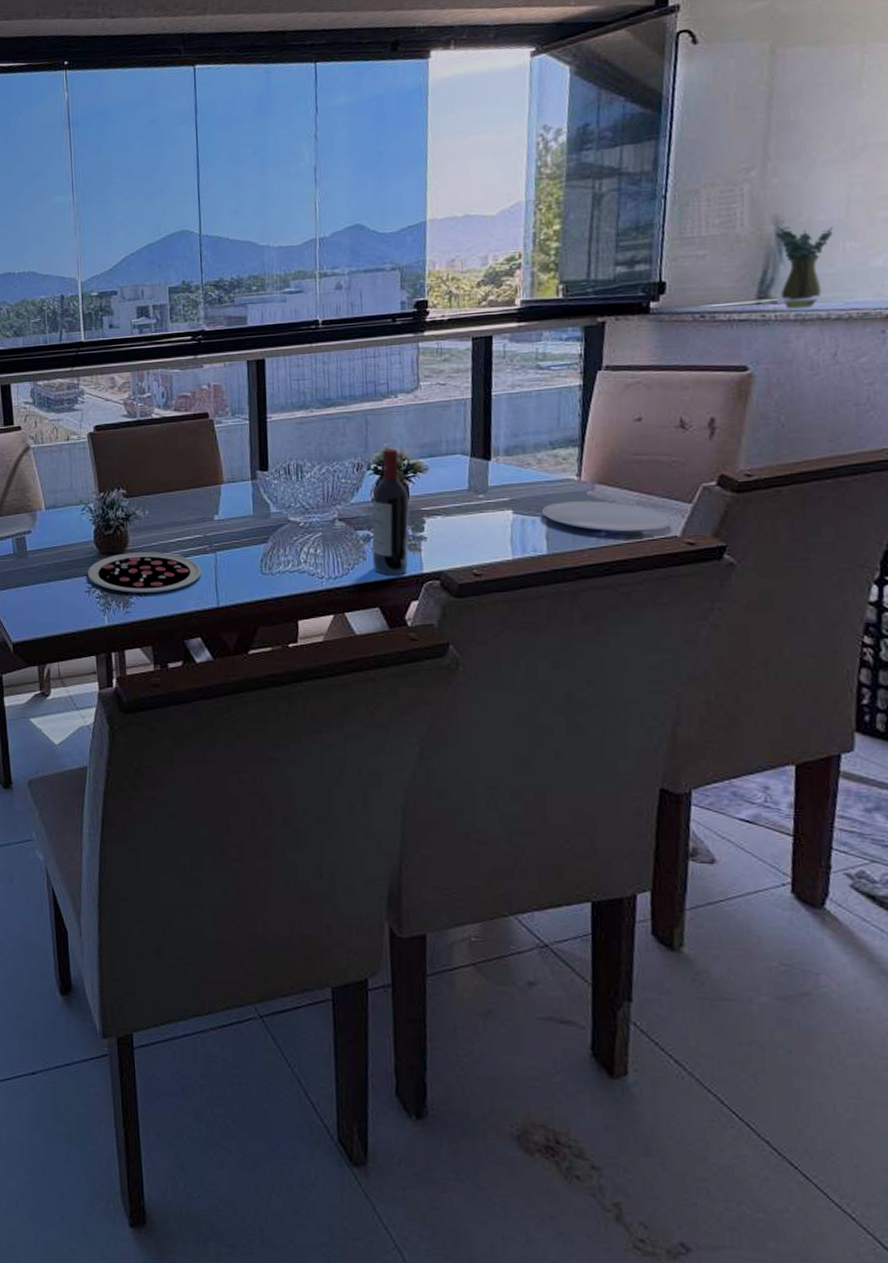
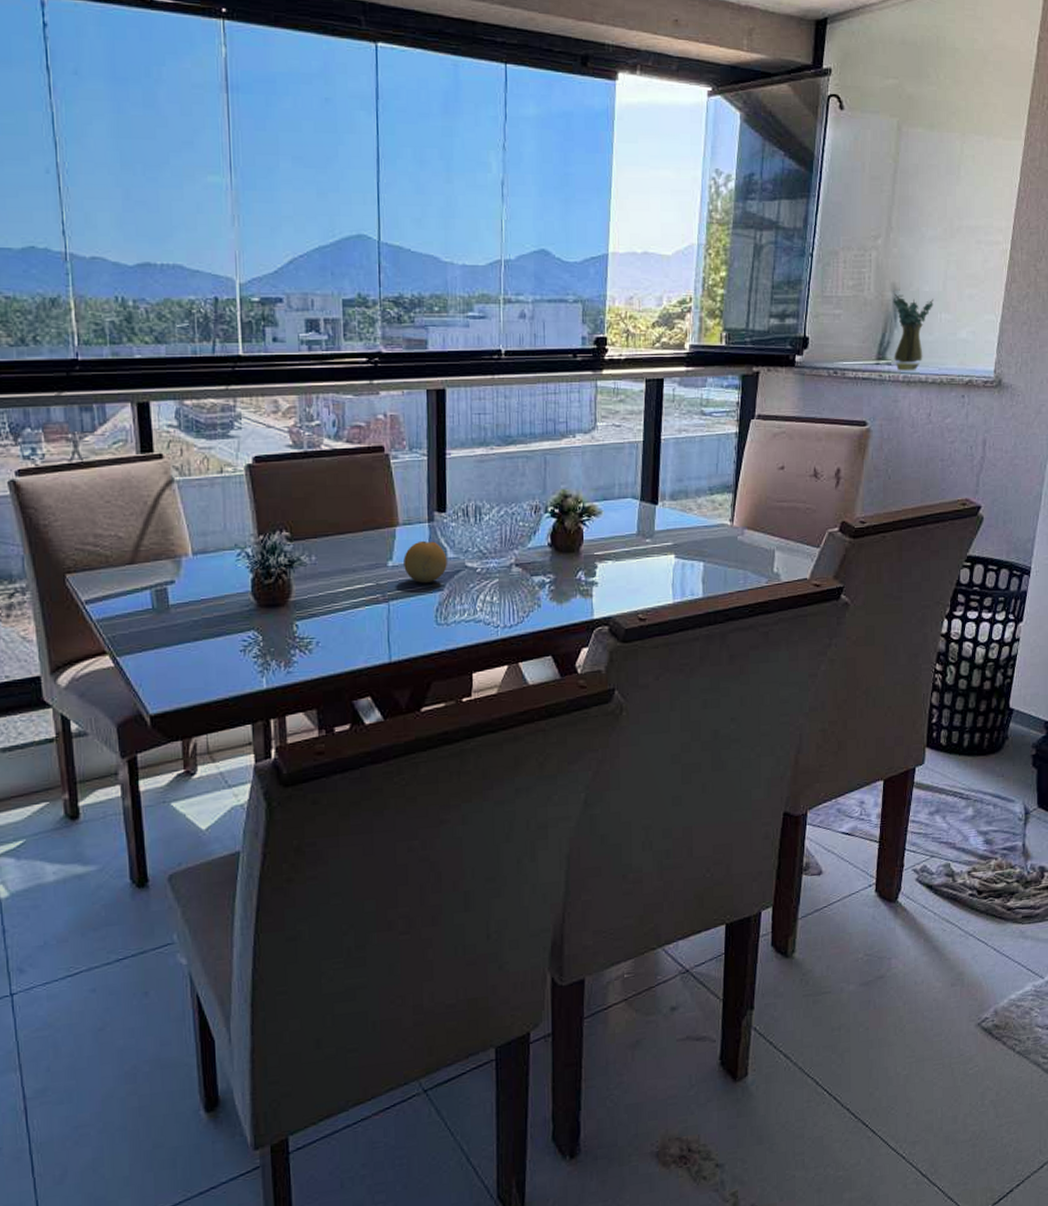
pizza: present [87,552,202,593] -> none [242,603,373,650]
fruit: none [229,497,271,535] -> present [404,540,447,583]
wine bottle: present [372,448,409,575] -> none [546,491,583,622]
plate: present [542,501,675,532] -> none [700,545,806,575]

